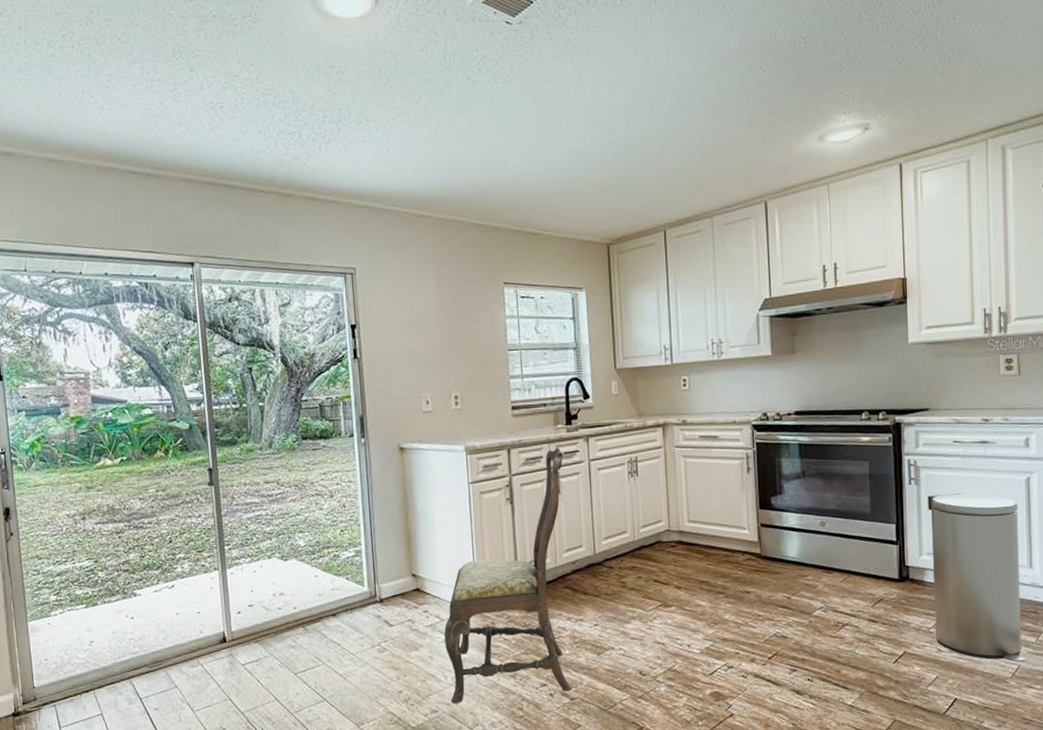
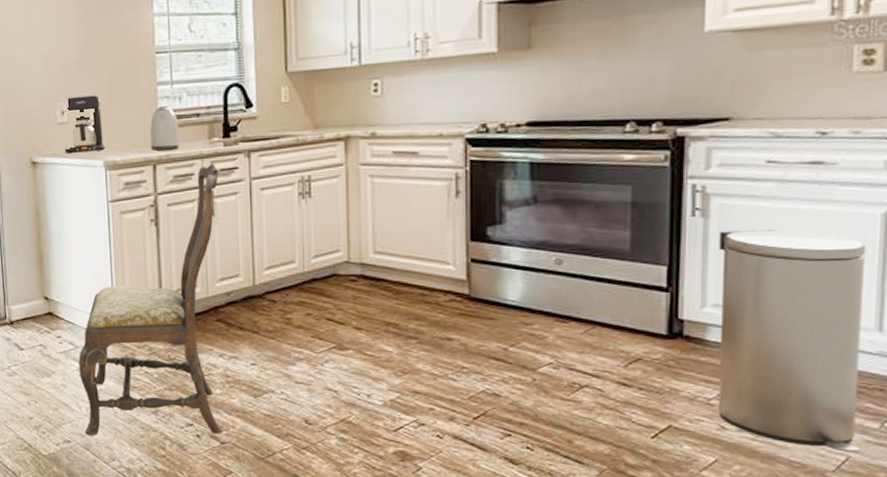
coffee maker: none [429,386,466,440] -> present [64,95,105,154]
kettle: none [504,397,530,437] -> present [150,106,180,151]

